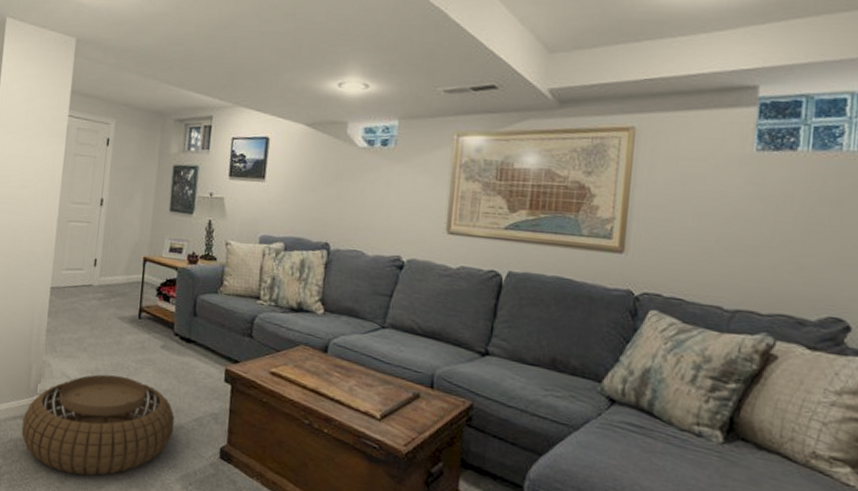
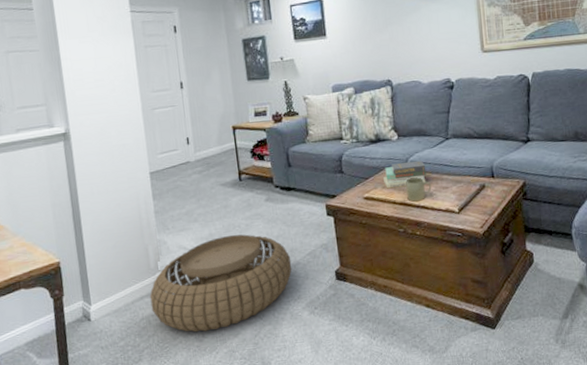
books: none [297,341,351,373] -> present [383,160,427,189]
mug: none [320,363,353,395] -> present [405,177,432,203]

